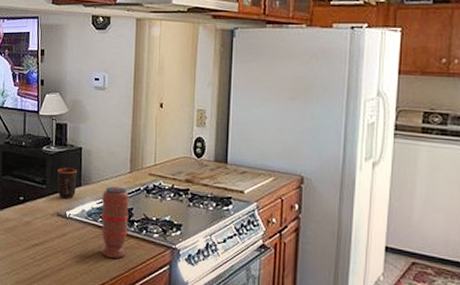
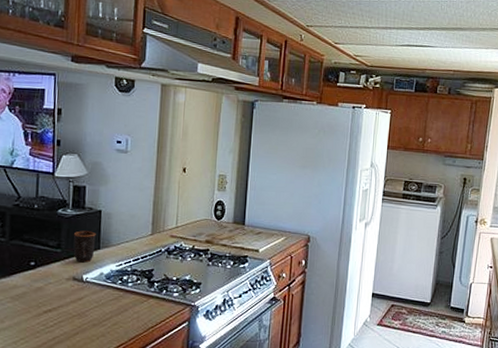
spice grinder: present [100,186,130,258] -> none [120,249,151,319]

